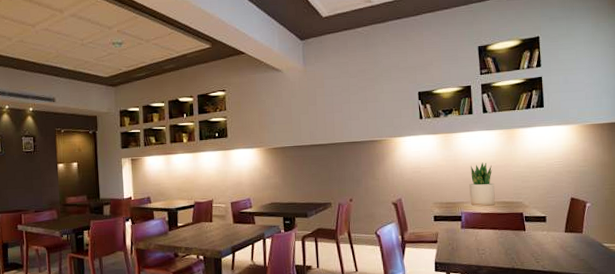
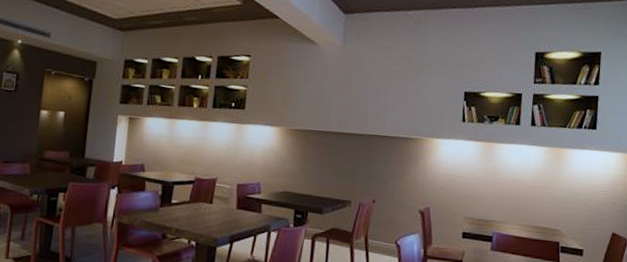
planter: present [469,162,495,206] -> none [504,180,533,230]

